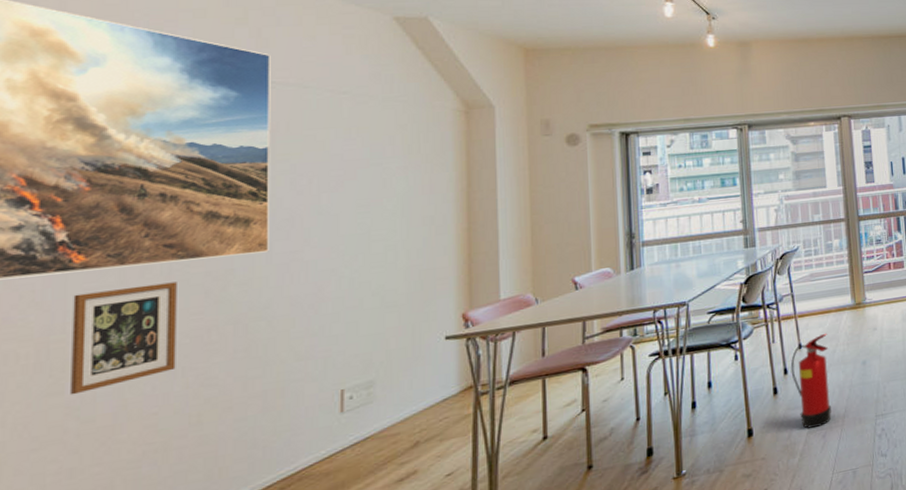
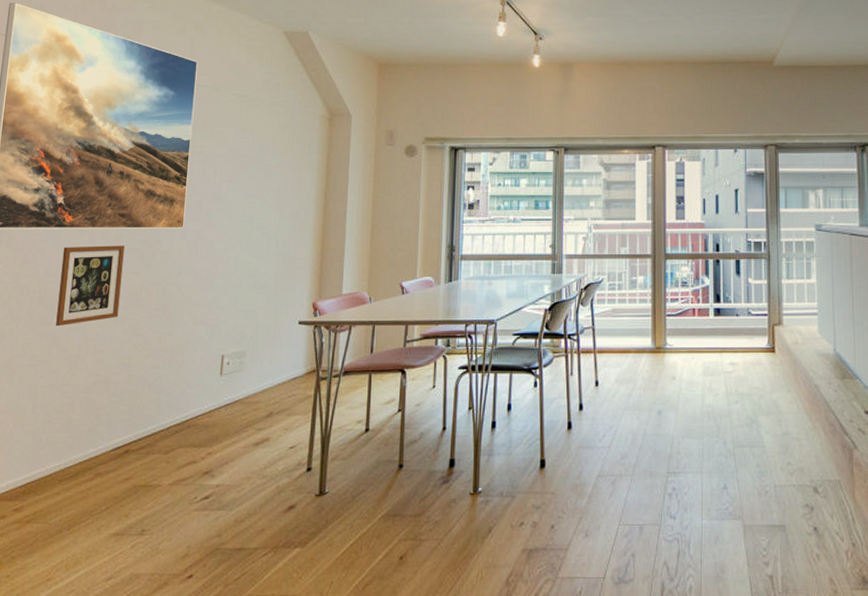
fire extinguisher: present [790,333,832,429] -> none [586,374,625,471]

